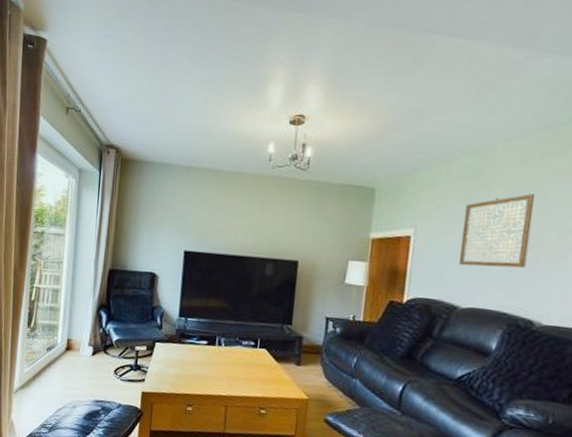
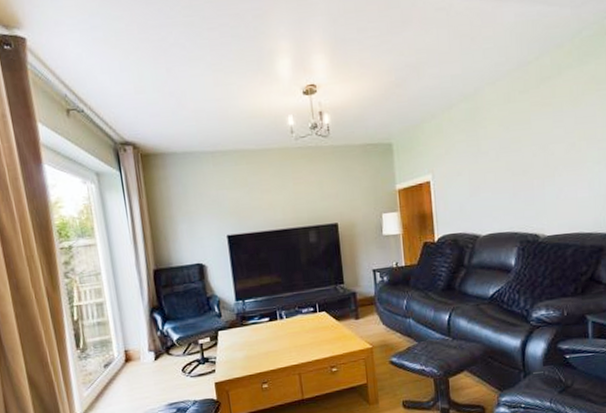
wall art: present [459,194,535,268] -> none [469,127,525,199]

